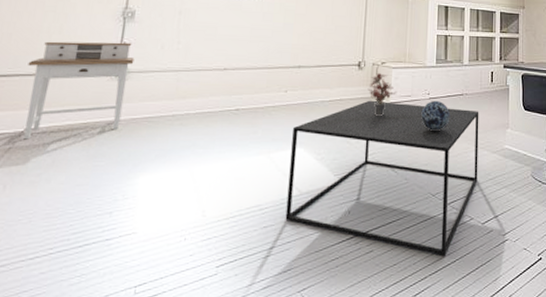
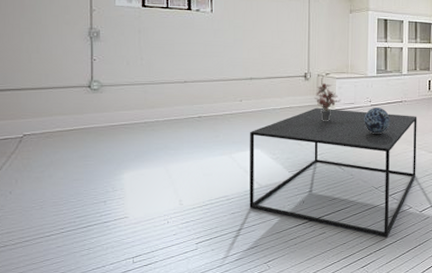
desk: present [24,41,135,140] -> none [16,59,105,144]

